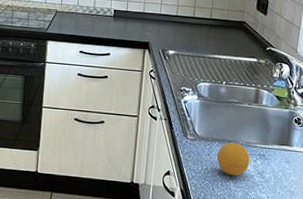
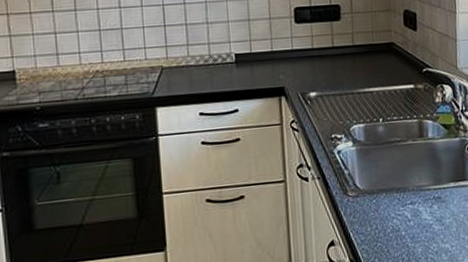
fruit: present [216,142,250,176] -> none [386,189,426,230]

